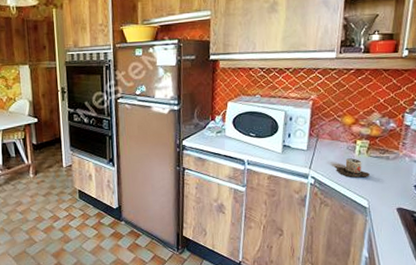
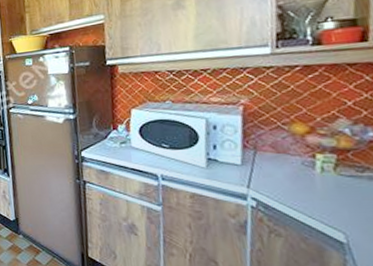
mug: present [334,158,370,178] -> none [285,176,344,203]

